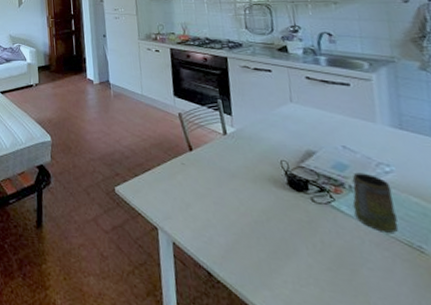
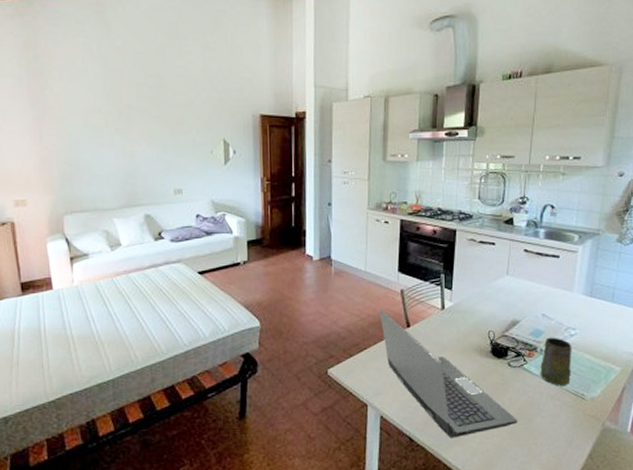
laptop computer: none [159,131,339,280] -> present [379,309,518,439]

